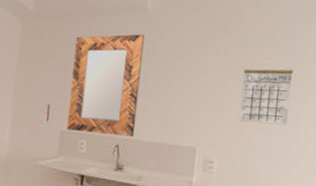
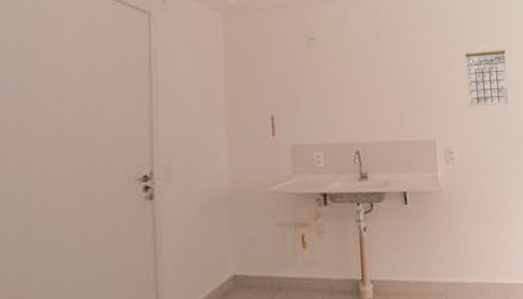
home mirror: present [66,34,145,137] -> none [293,24,373,143]

